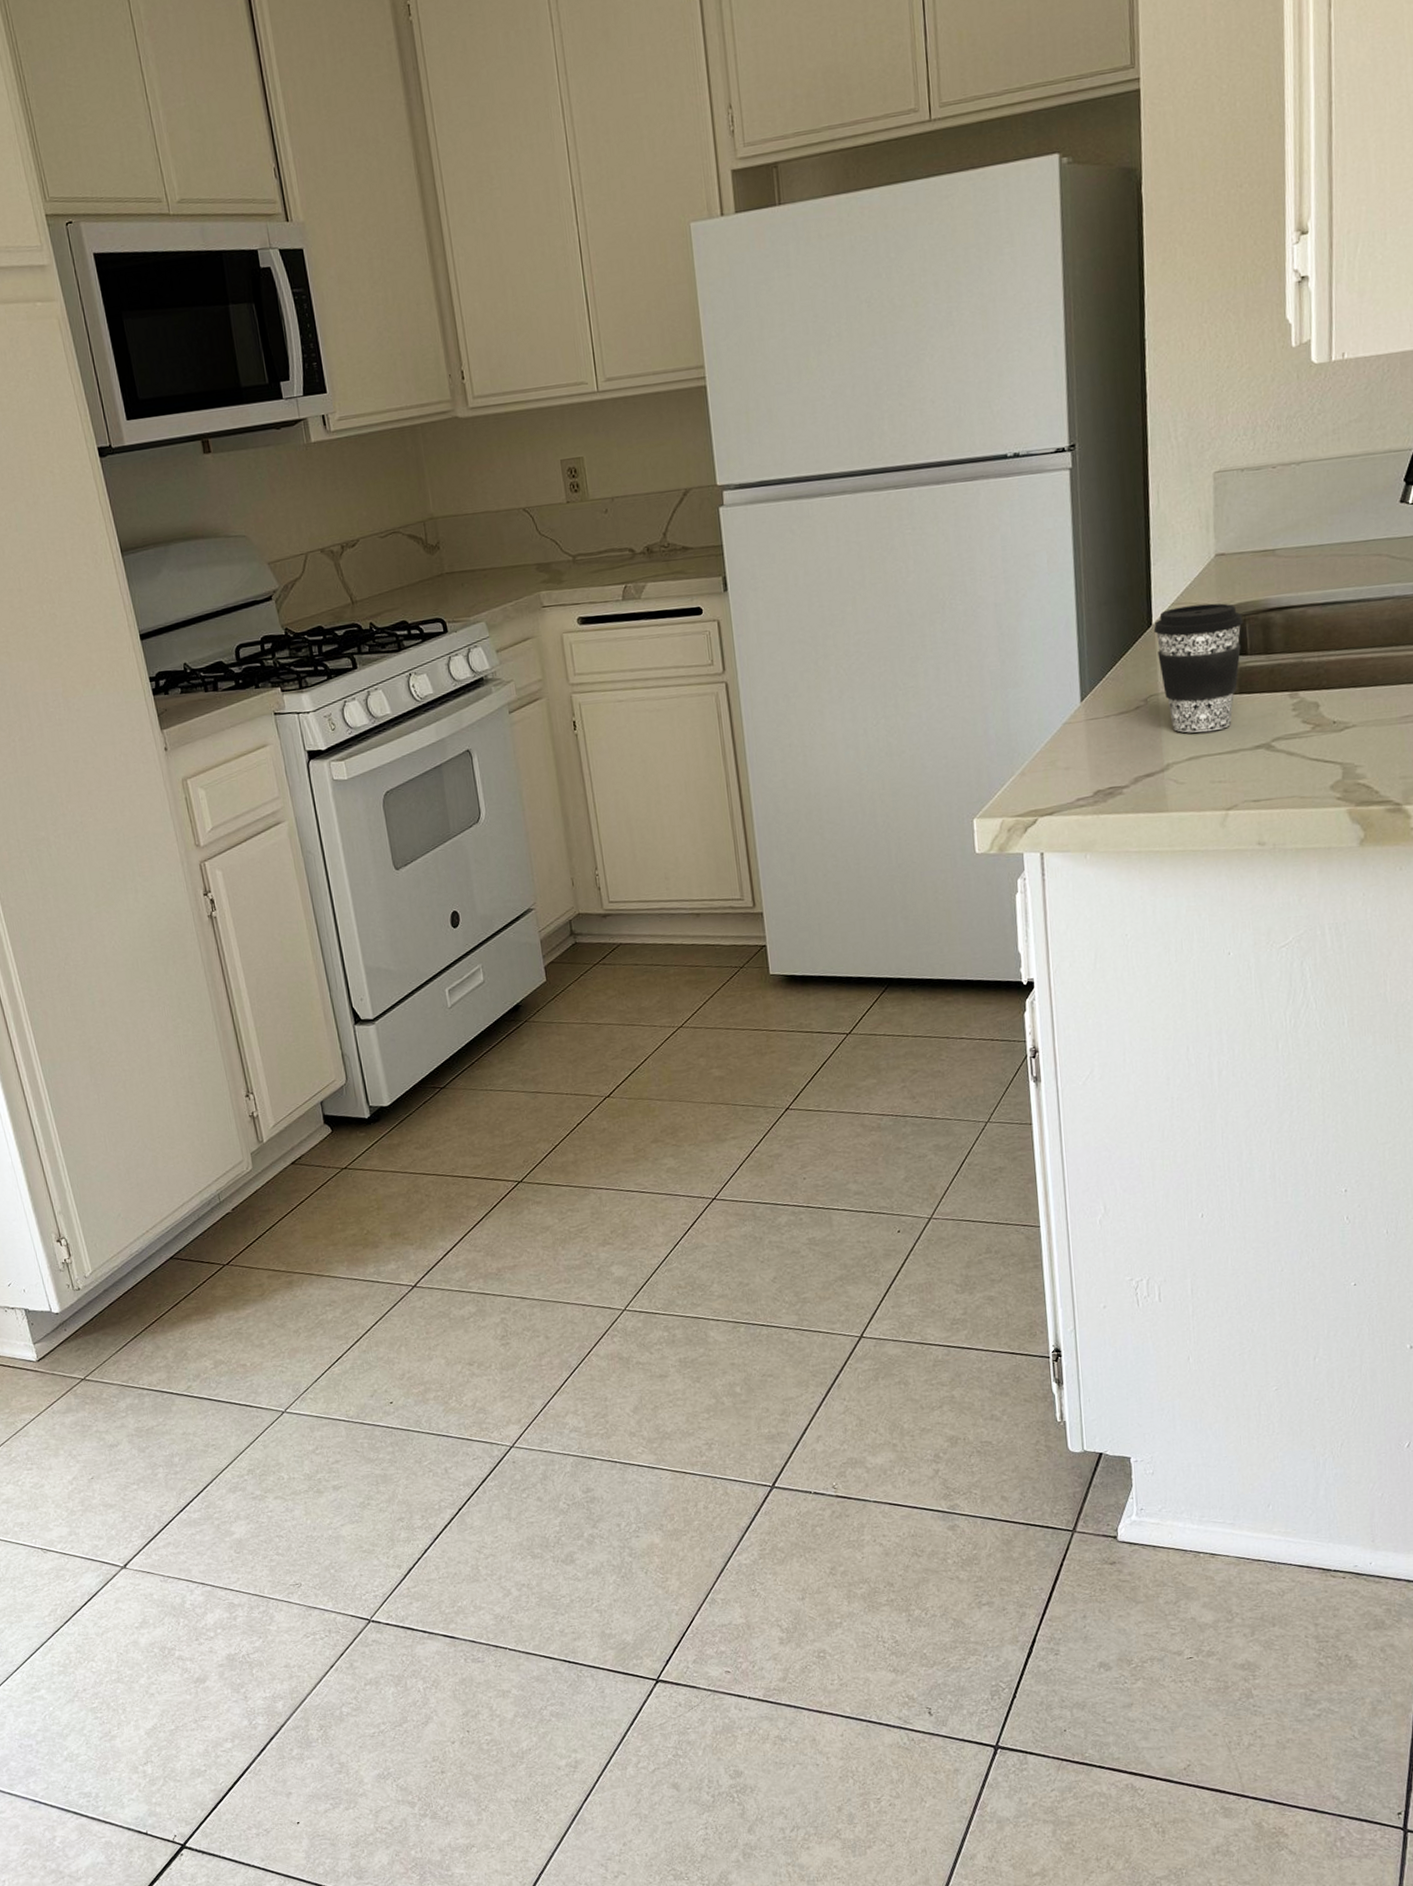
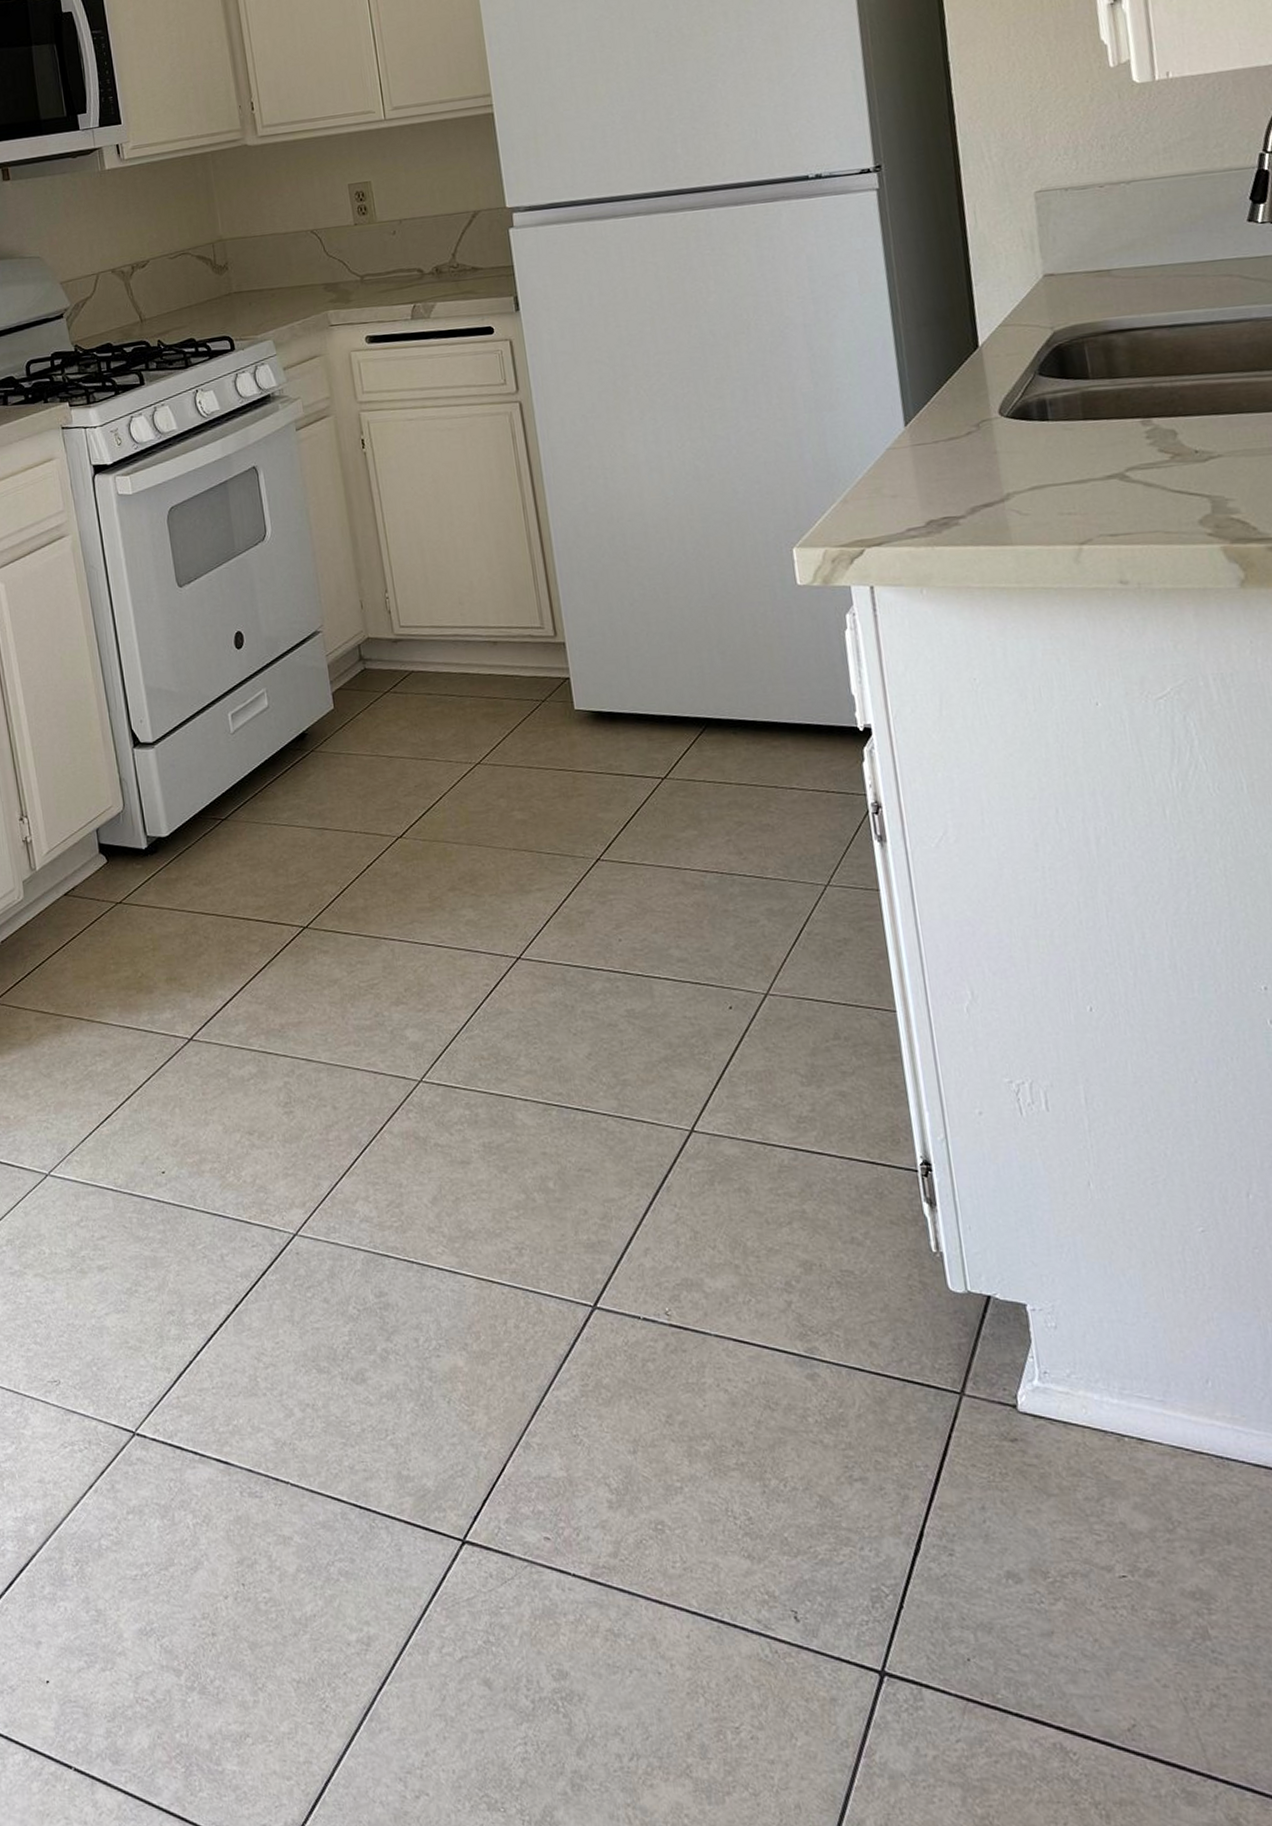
coffee cup: present [1153,603,1243,733] -> none [980,324,1082,461]

